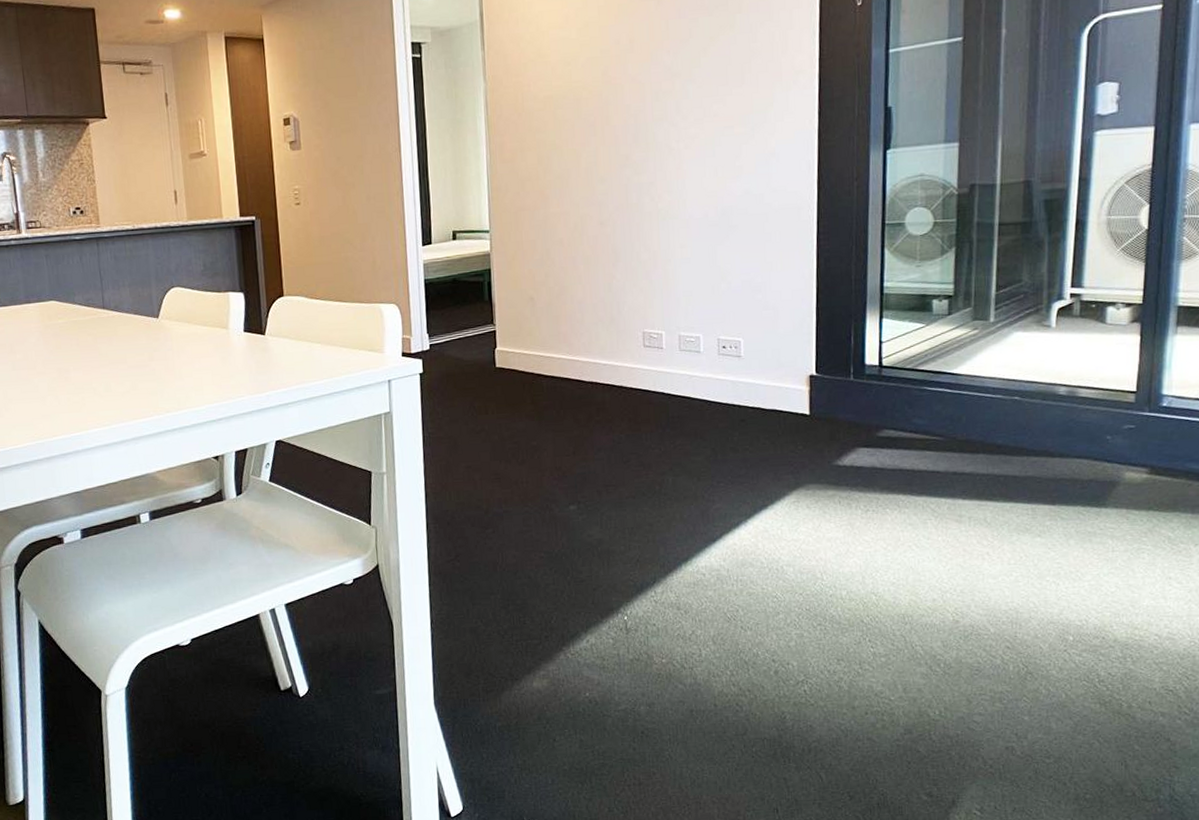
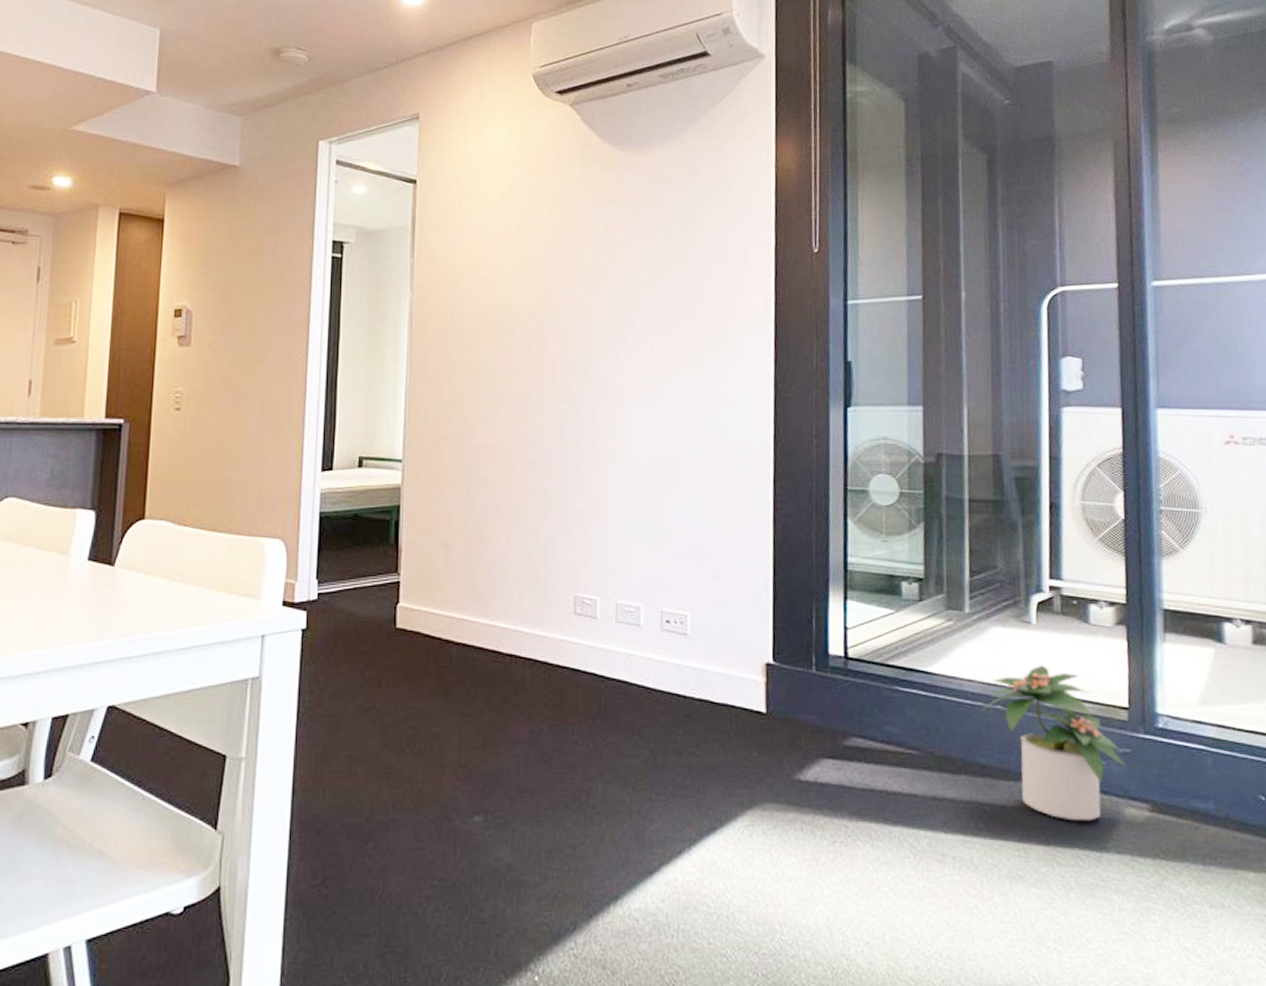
potted plant: none [1000,361,1130,485] -> present [981,665,1126,821]

